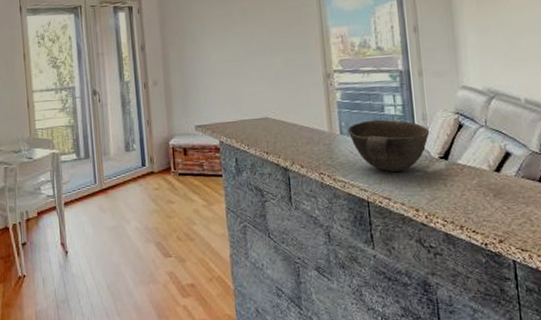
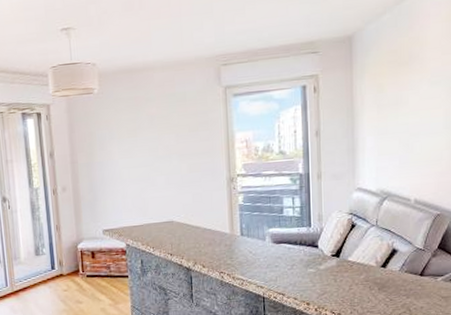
bowl: present [347,119,430,172] -> none [247,220,324,269]

